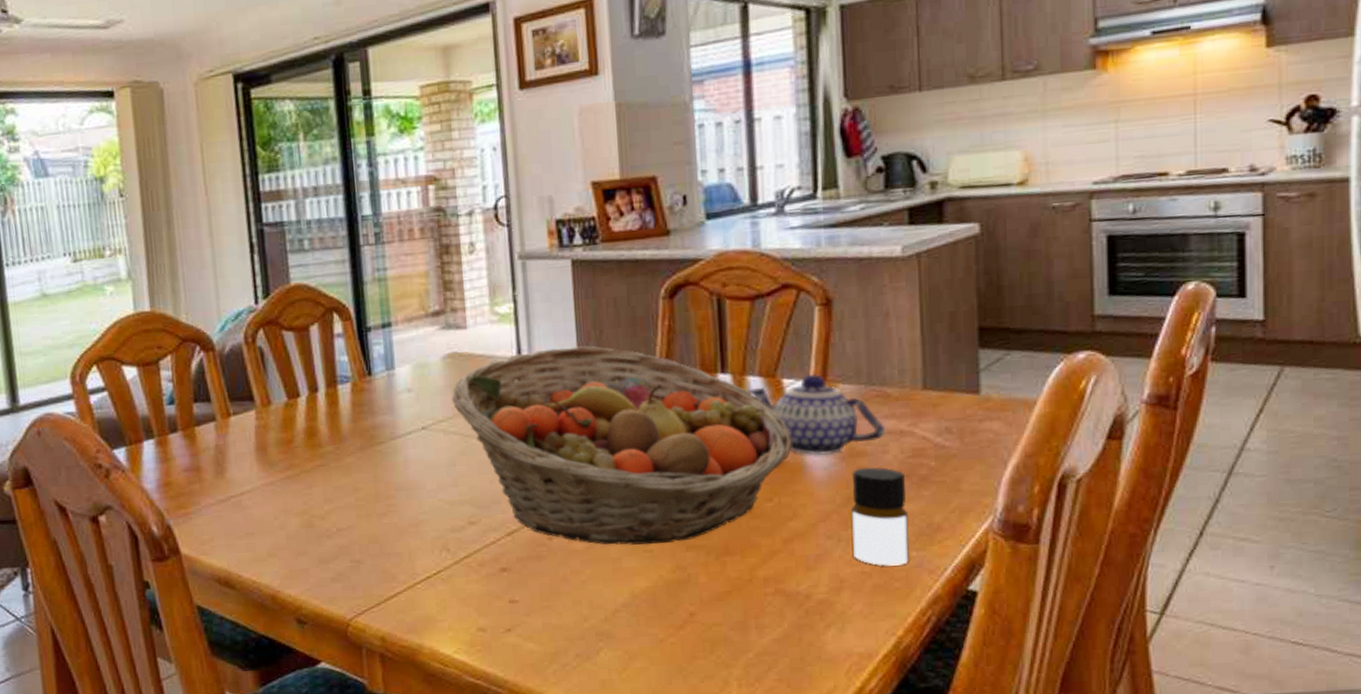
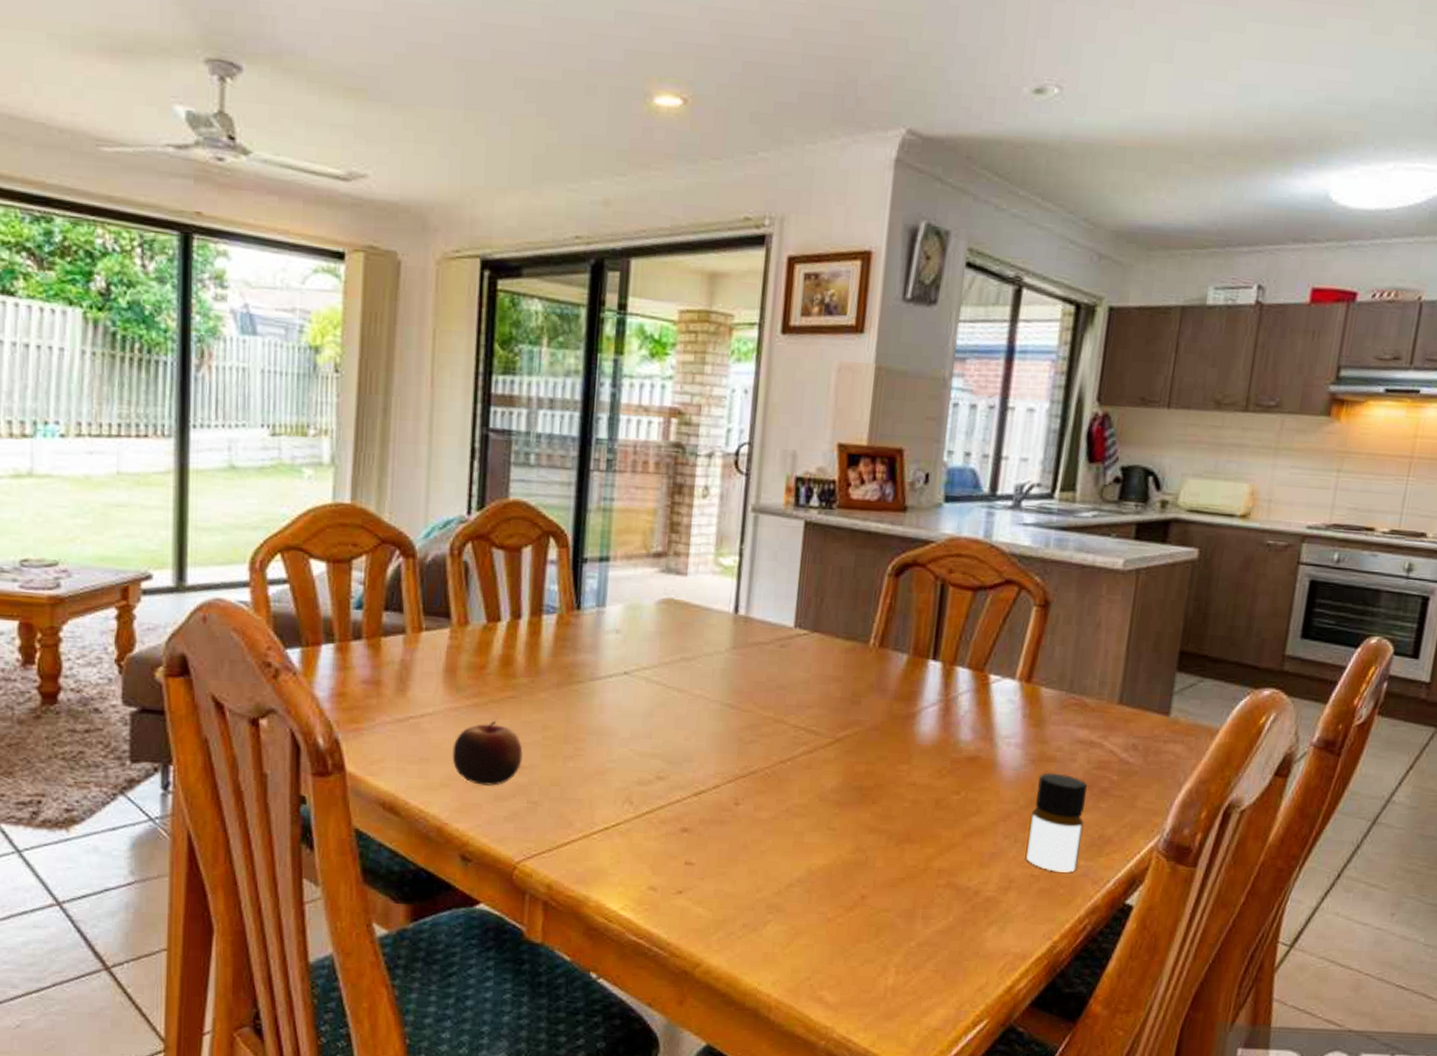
apple: none [274,489,340,551] -> present [452,720,523,786]
fruit basket: present [451,346,792,545] -> none [659,609,989,824]
teapot: present [746,374,886,456] -> none [954,673,1078,757]

